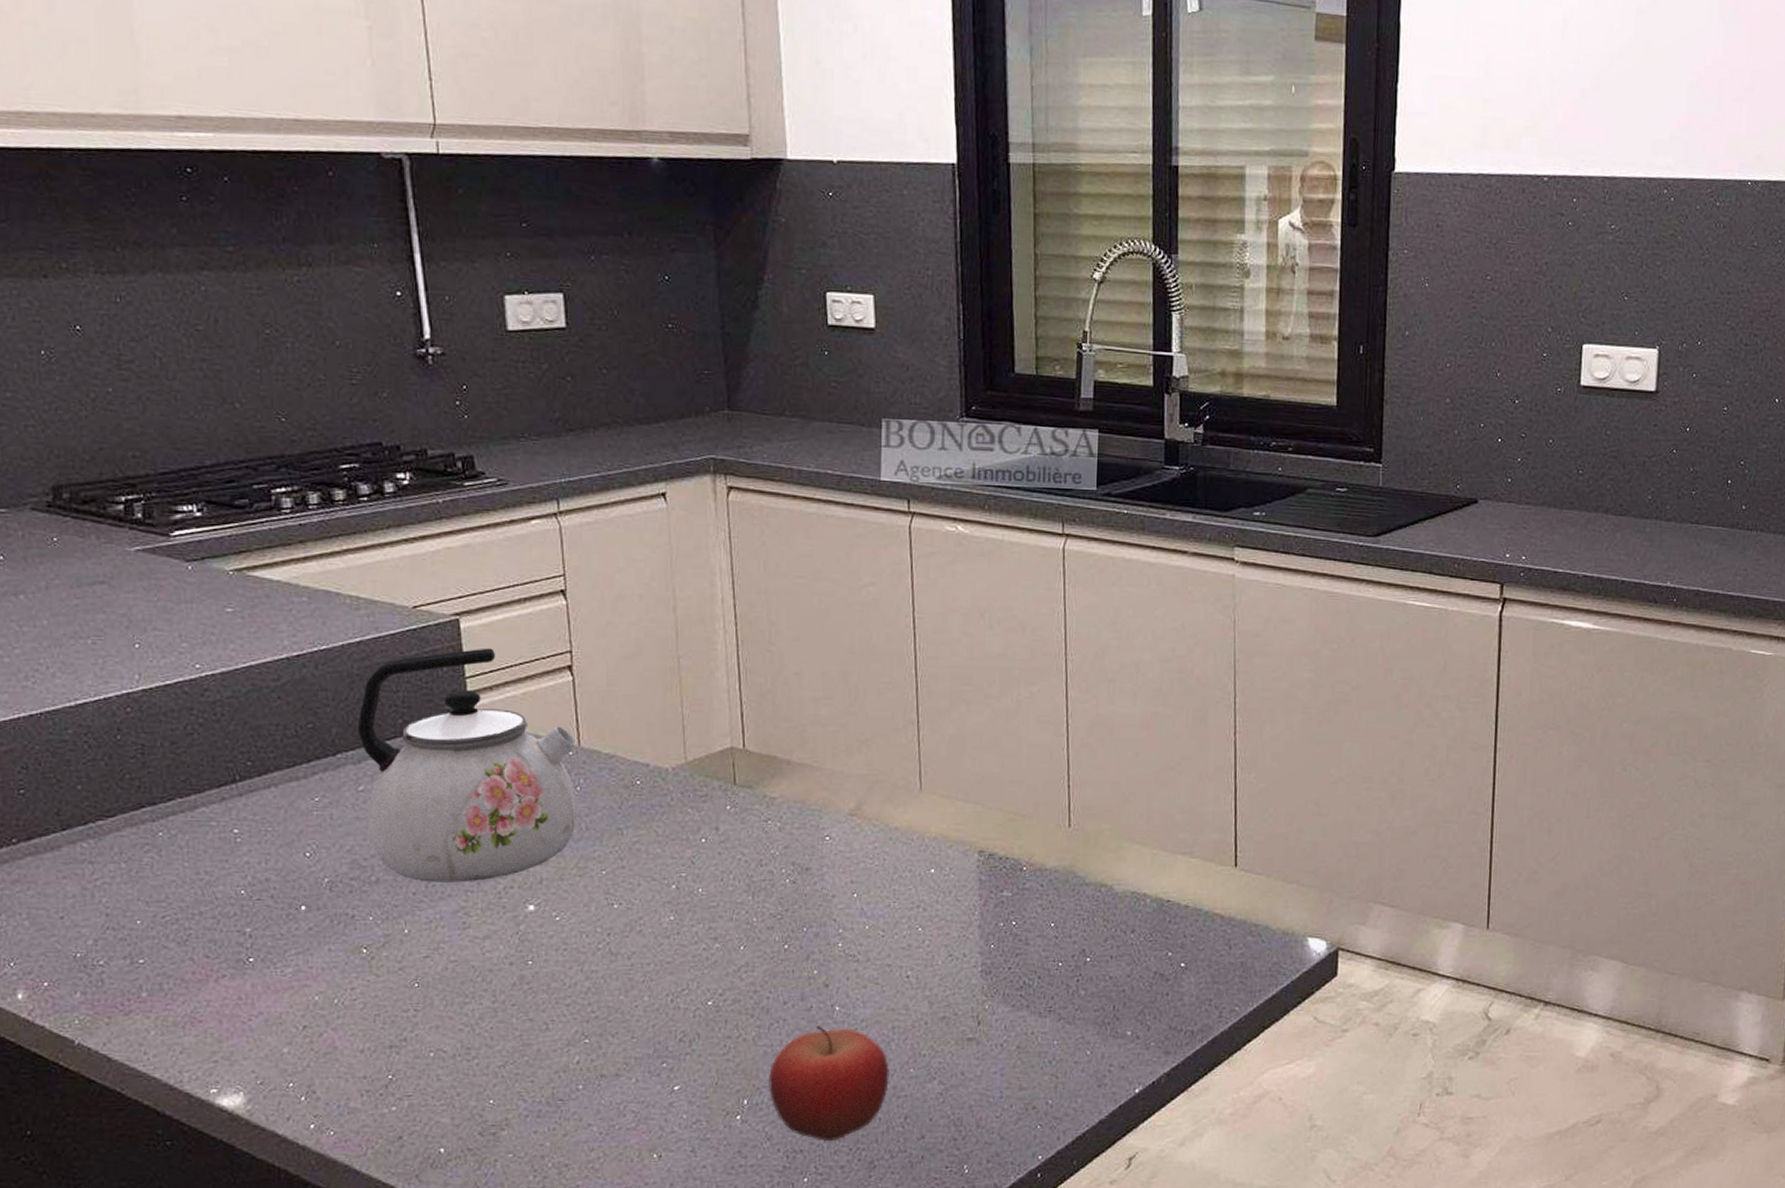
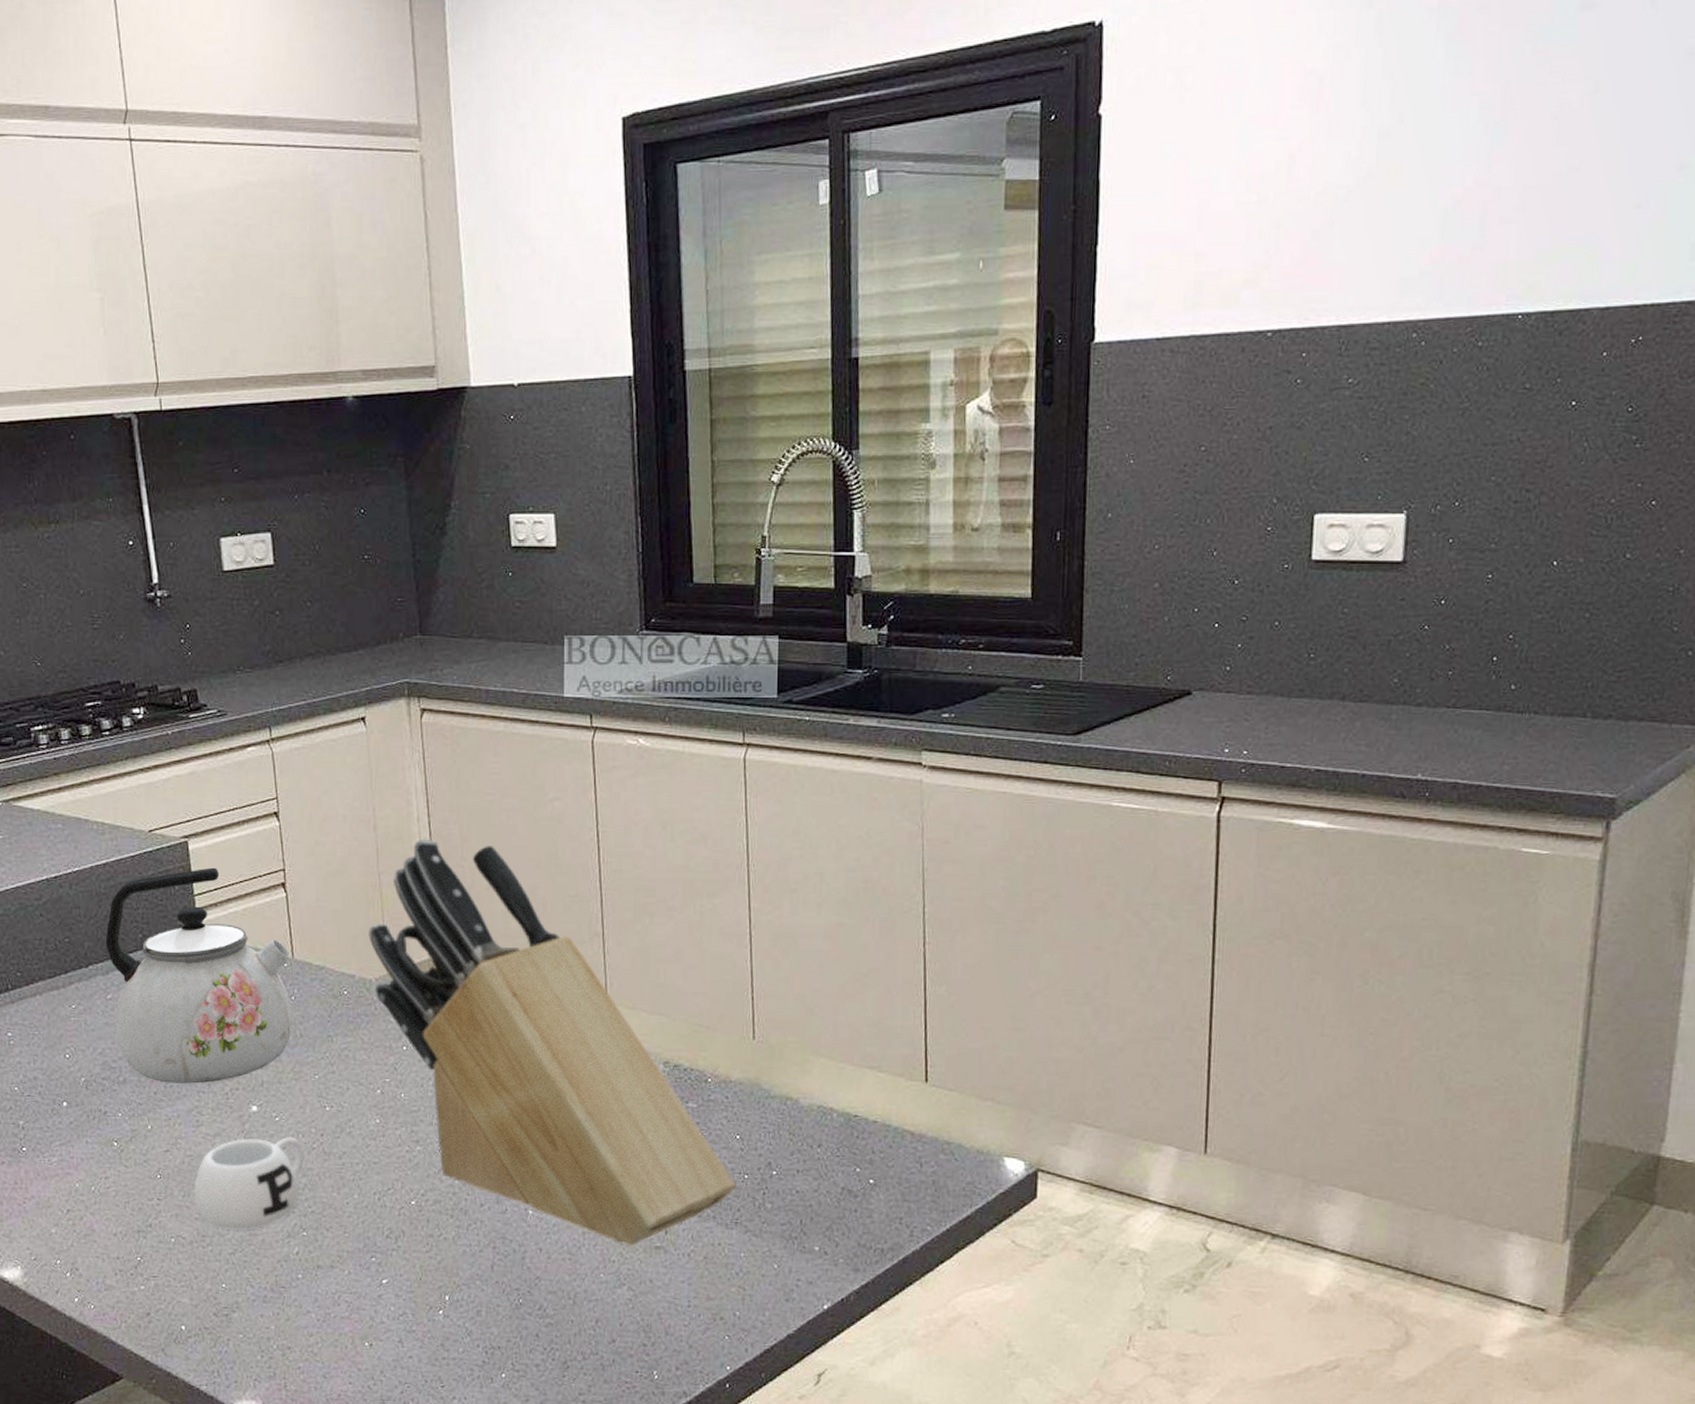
mug: none [458,938,588,1040] -> present [194,1137,305,1230]
knife block: none [665,621,1050,1039] -> present [369,838,736,1246]
fruit: present [769,1025,889,1141] -> none [468,1228,580,1340]

